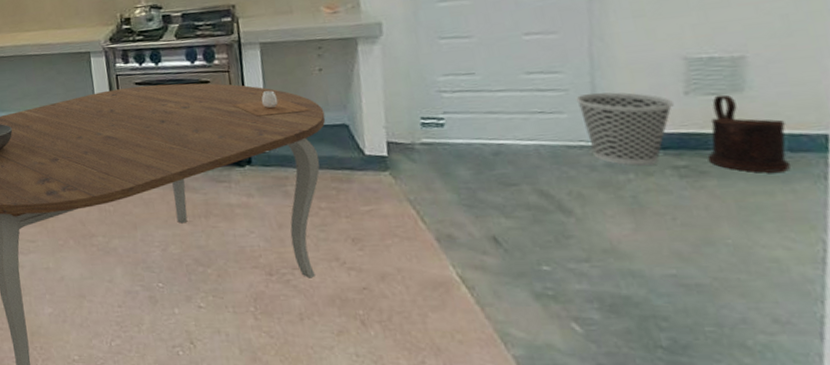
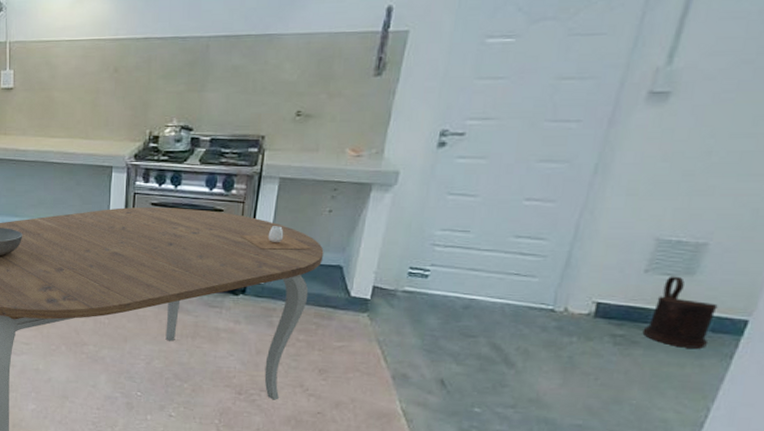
wastebasket: present [575,92,674,166] -> none [549,261,632,331]

